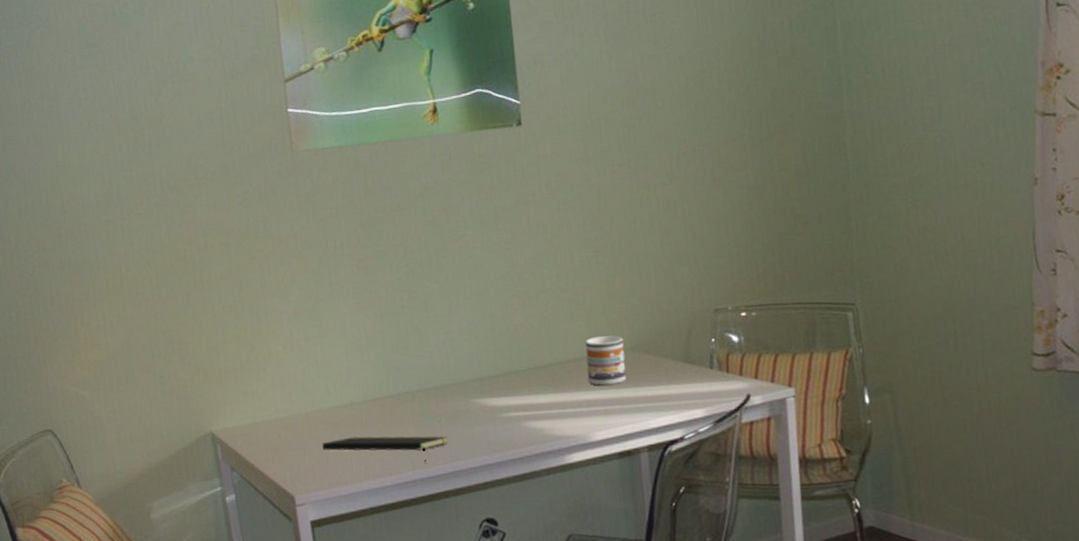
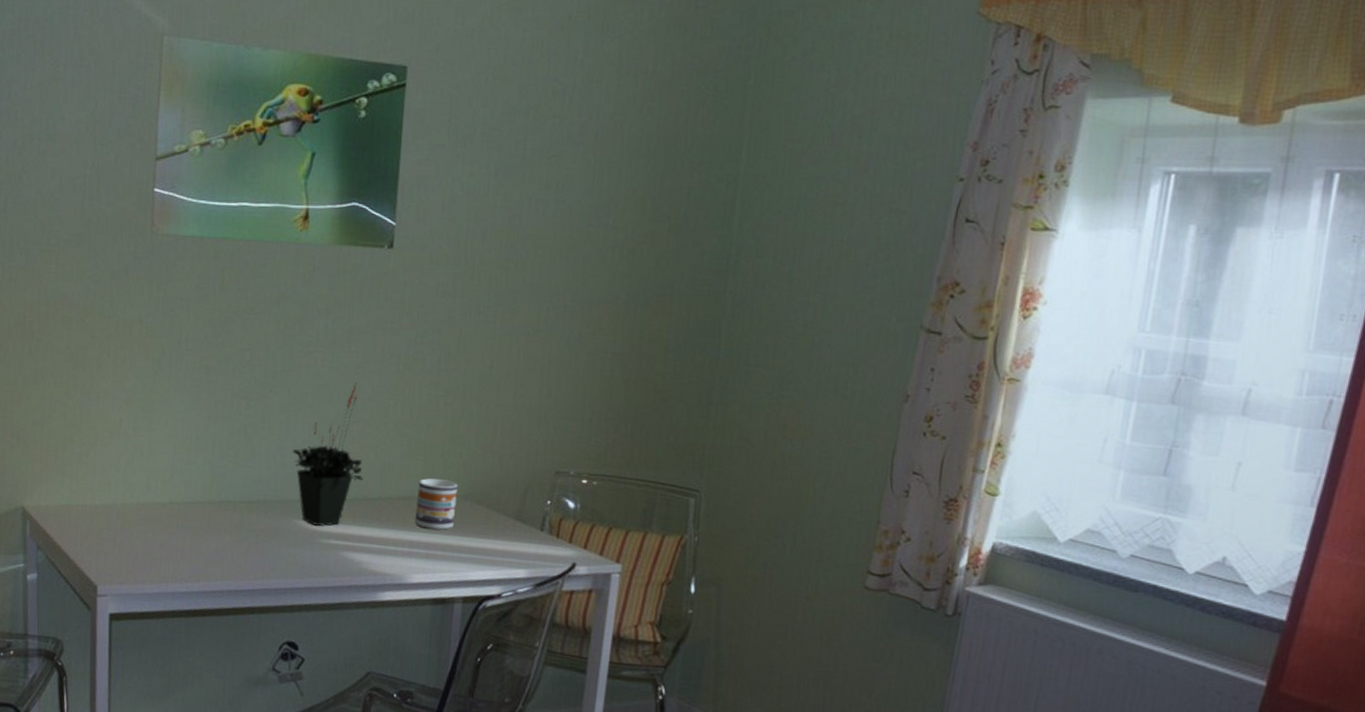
notepad: present [322,436,448,464] -> none [134,536,262,576]
potted plant: none [459,258,532,401] -> present [292,383,363,526]

